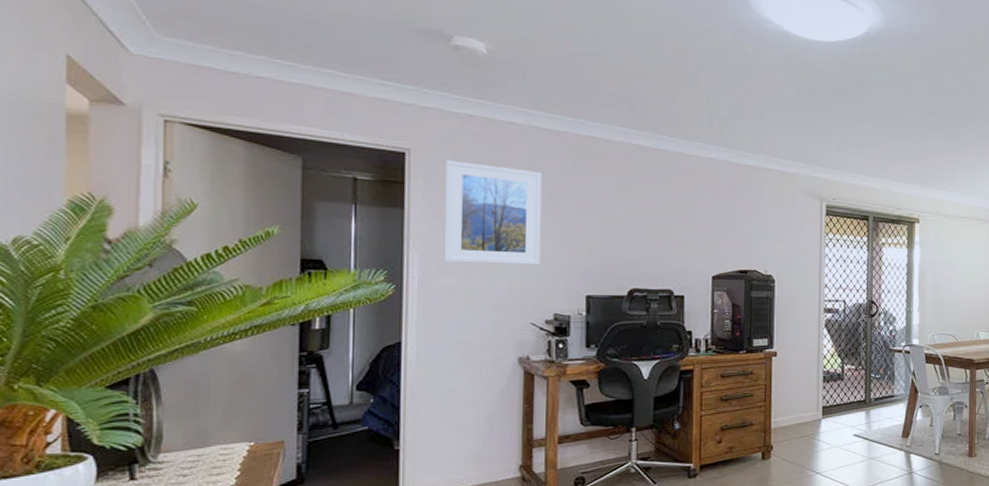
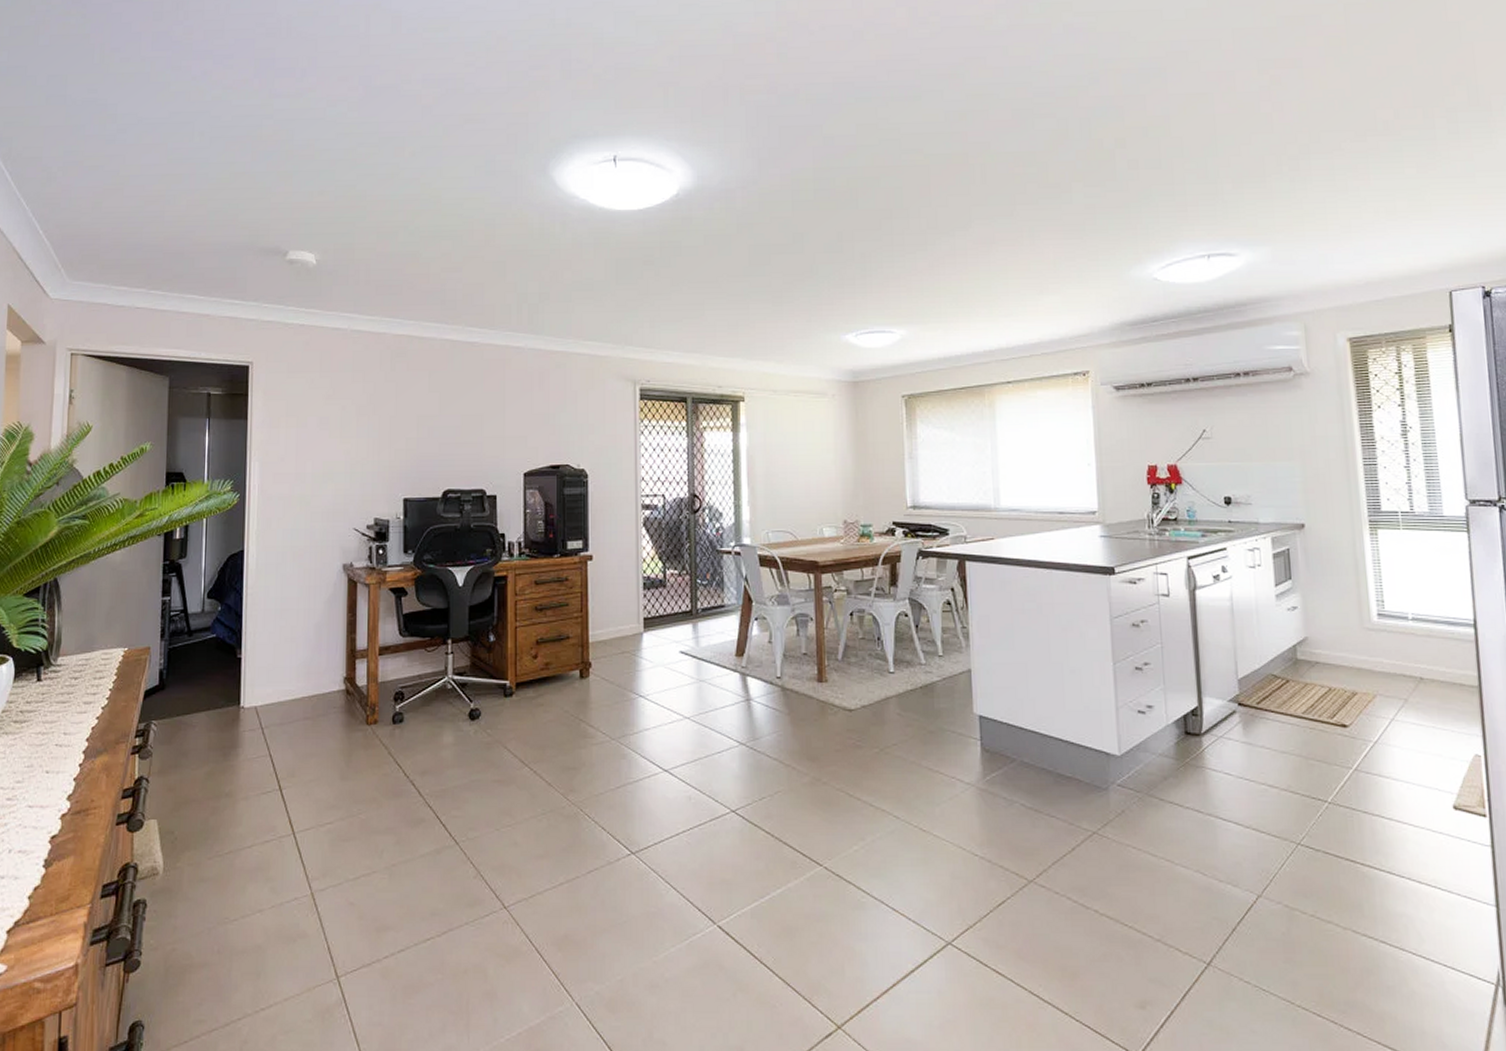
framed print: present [443,159,543,265] -> none [279,369,364,470]

